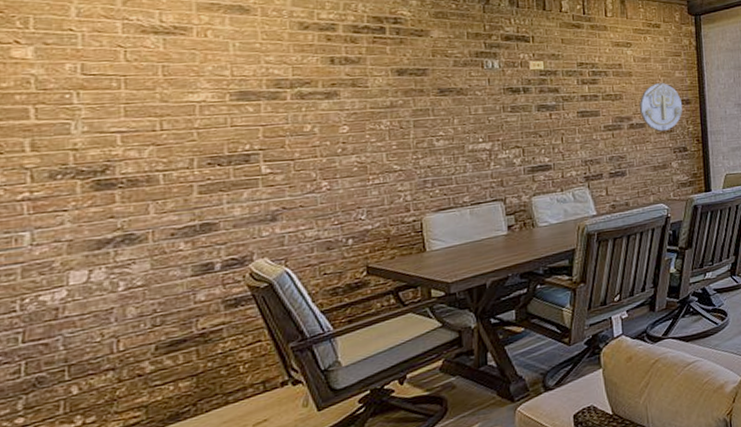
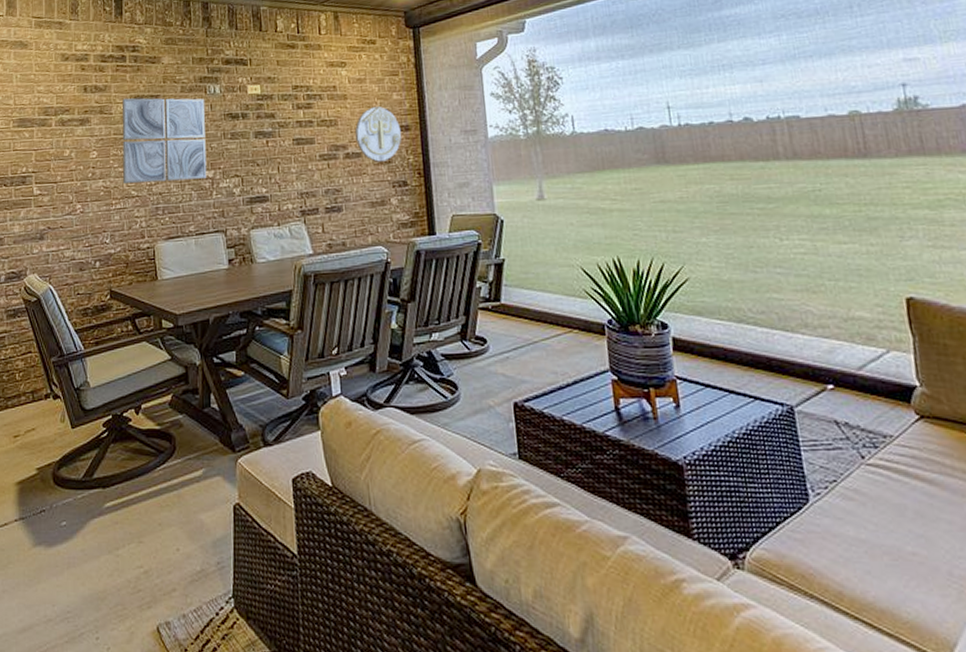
wall art: none [381,71,484,159] -> present [122,98,207,185]

